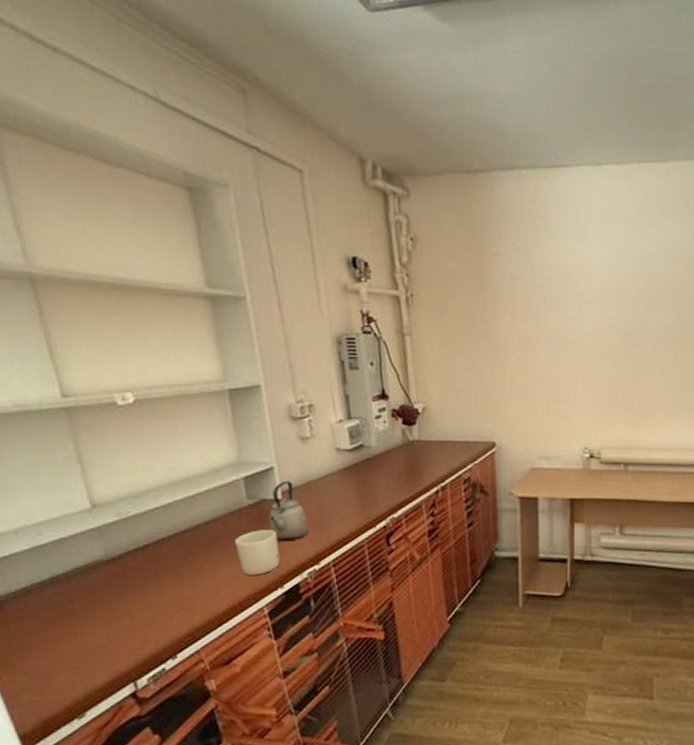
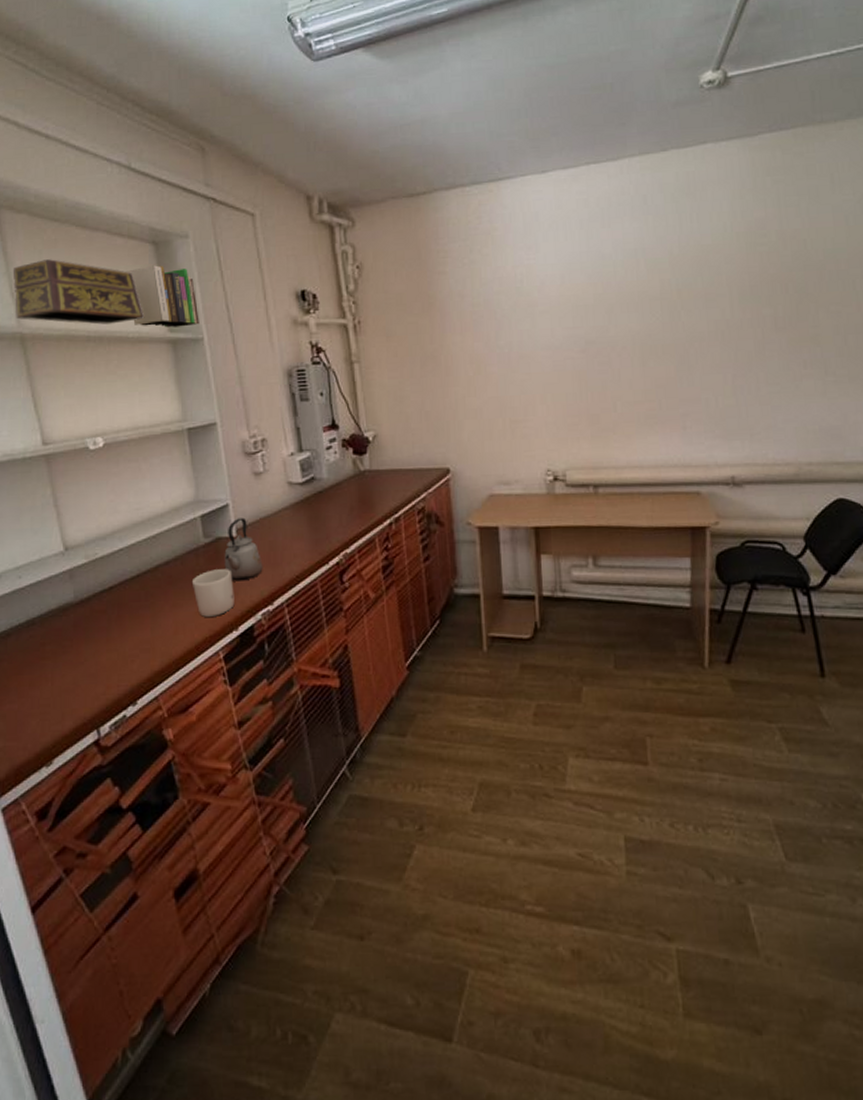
decorative box: none [16,192,179,273] -> present [12,259,145,325]
books: none [156,213,241,283] -> present [126,265,199,328]

